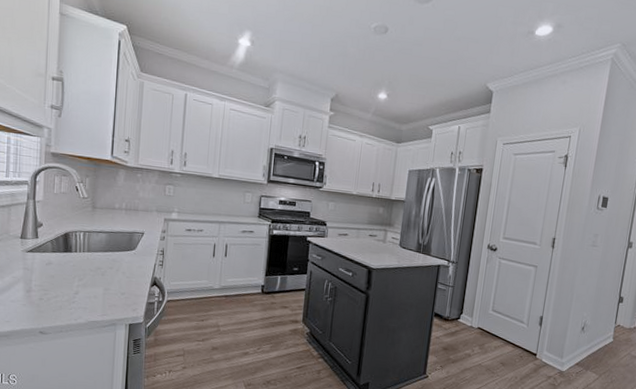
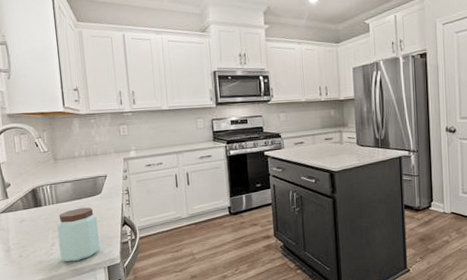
peanut butter: none [82,260,127,314] -> present [56,207,100,262]

